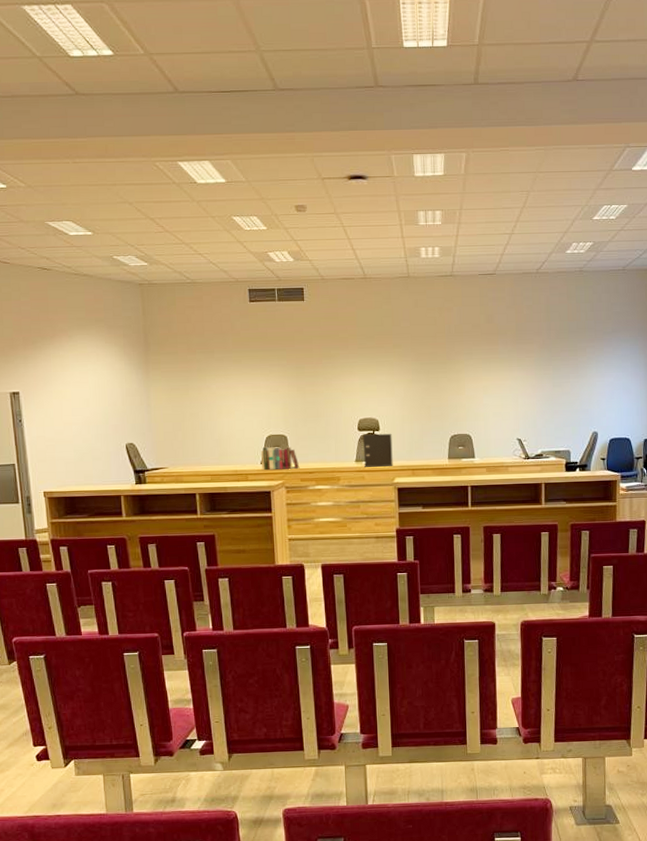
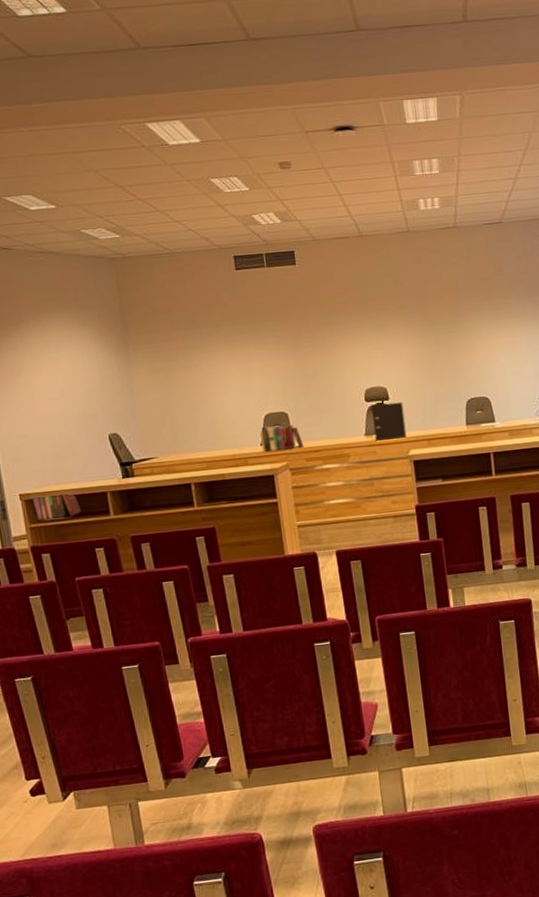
books: none [55,494,98,516] -> present [33,492,82,520]

